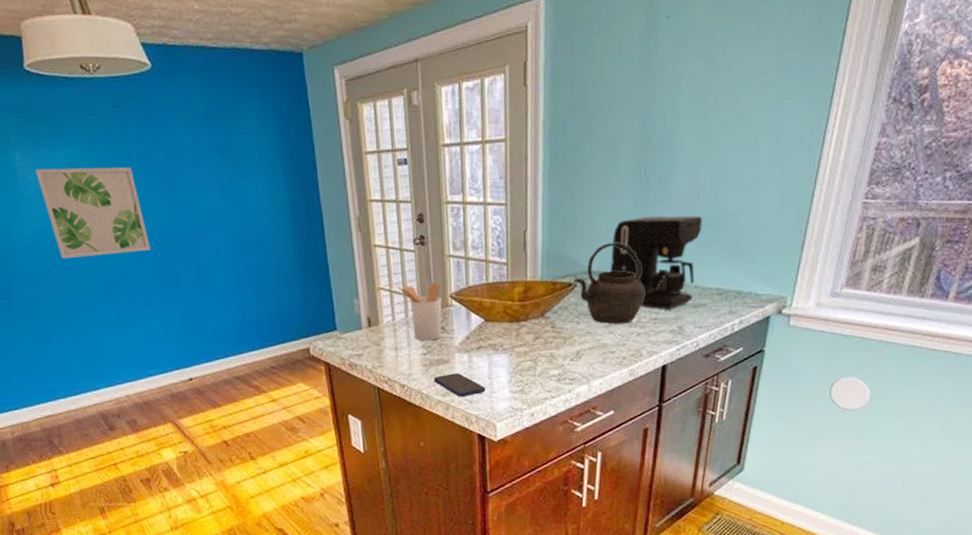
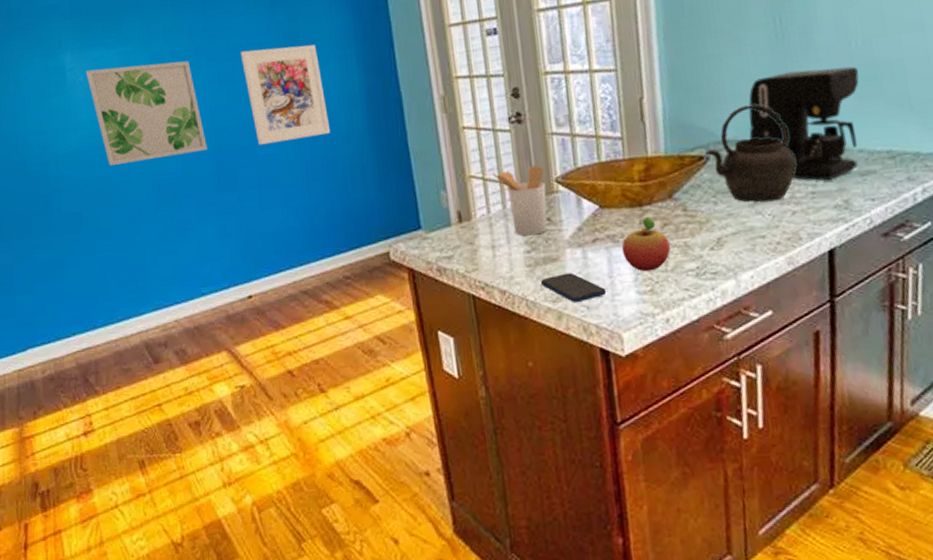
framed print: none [179,160,260,249] -> present [241,44,331,146]
fruit: none [500,330,539,375] -> present [621,216,670,272]

